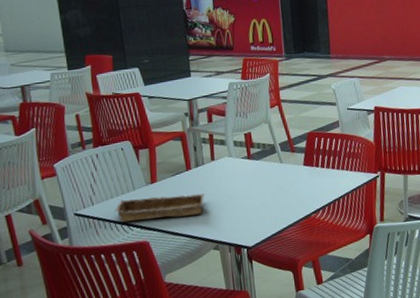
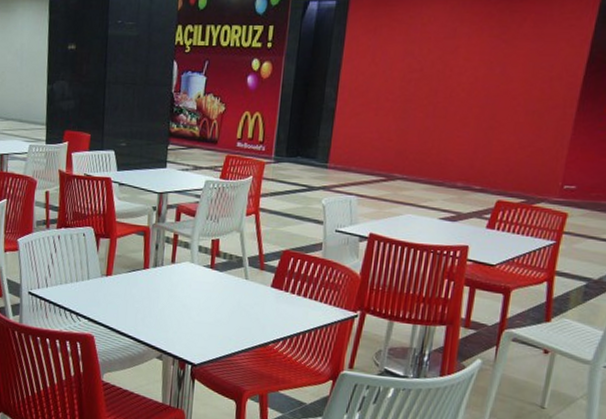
tray: present [113,194,205,223] -> none [65,287,158,318]

